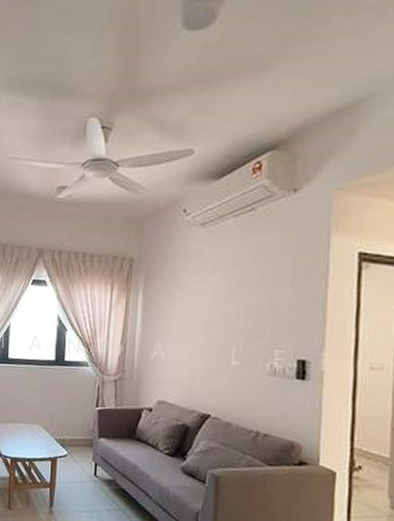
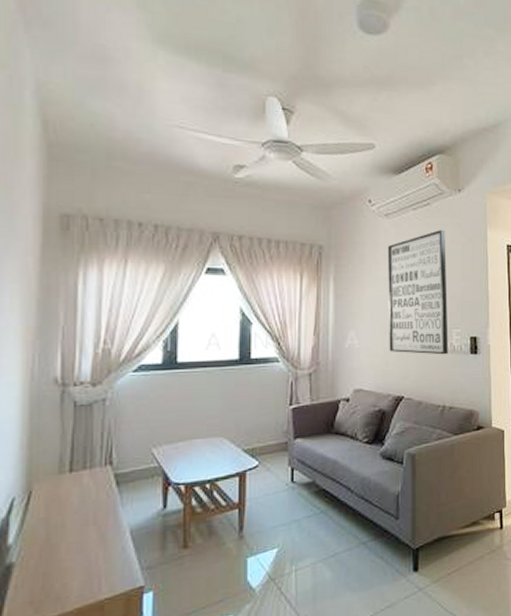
wall art: none [197,236,273,377] -> present [387,229,449,355]

